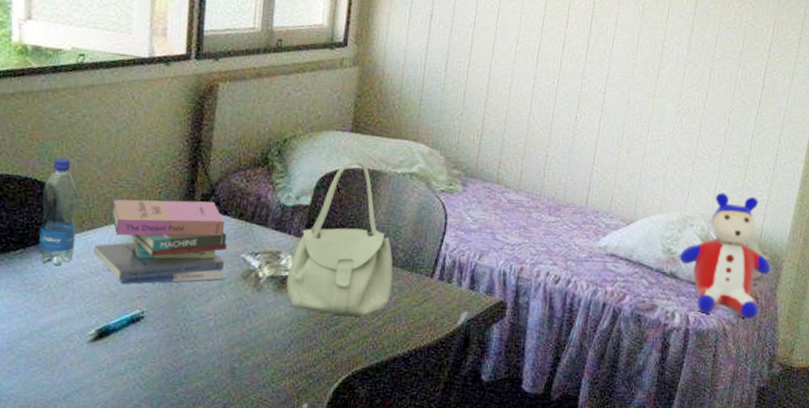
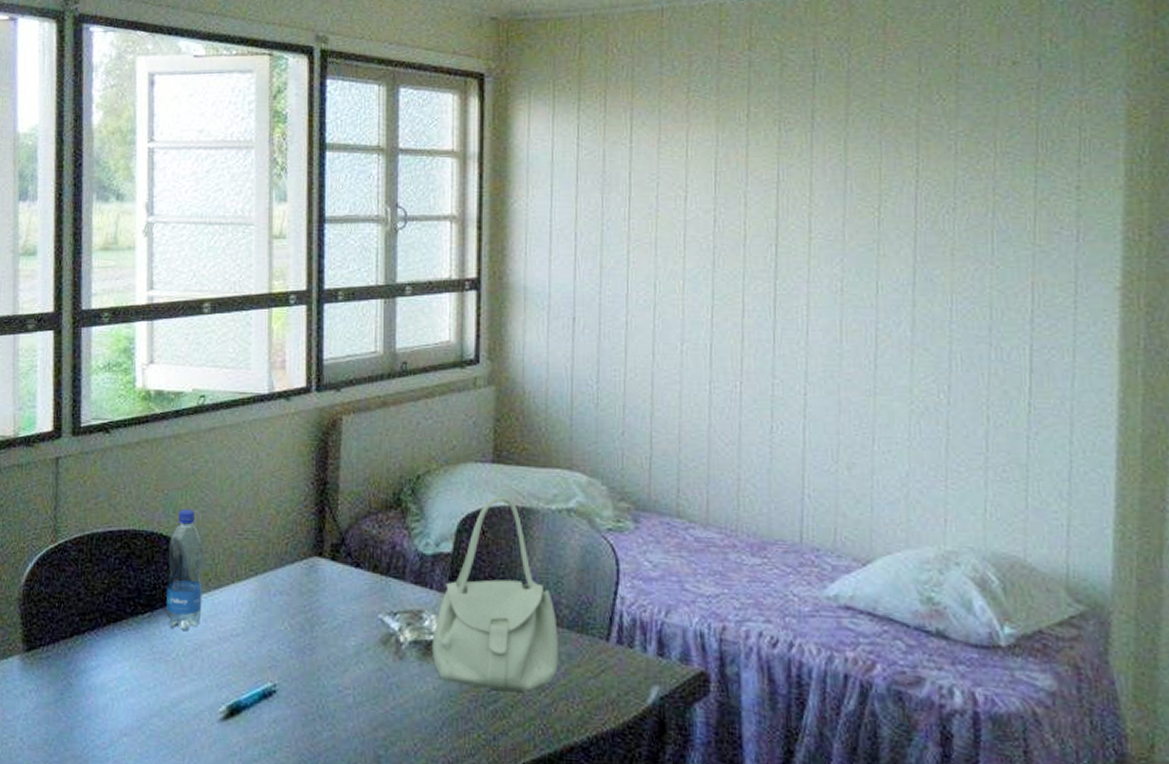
books: present [93,199,228,285] -> none [220,551,363,653]
stuffed animal: present [679,192,772,320] -> none [946,517,1094,700]

